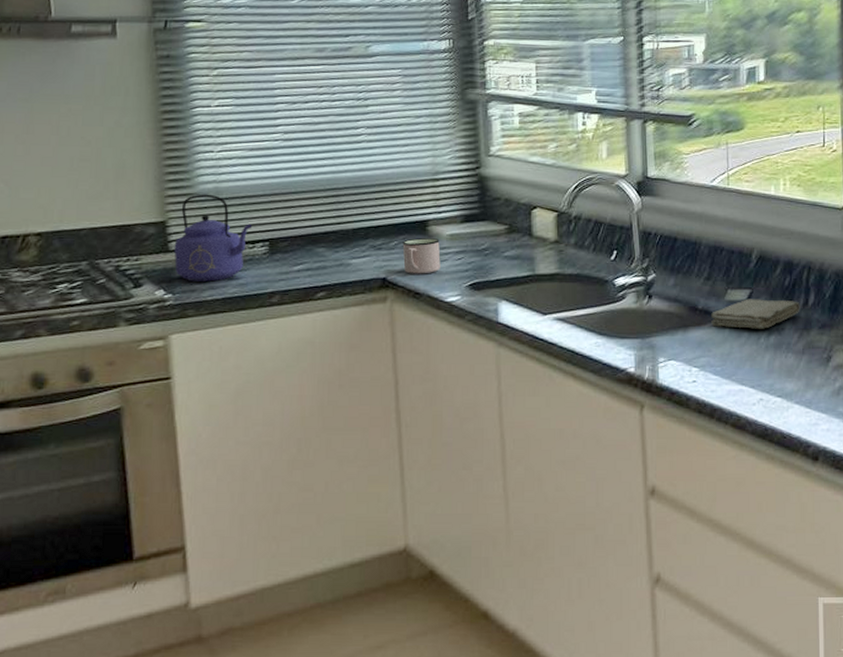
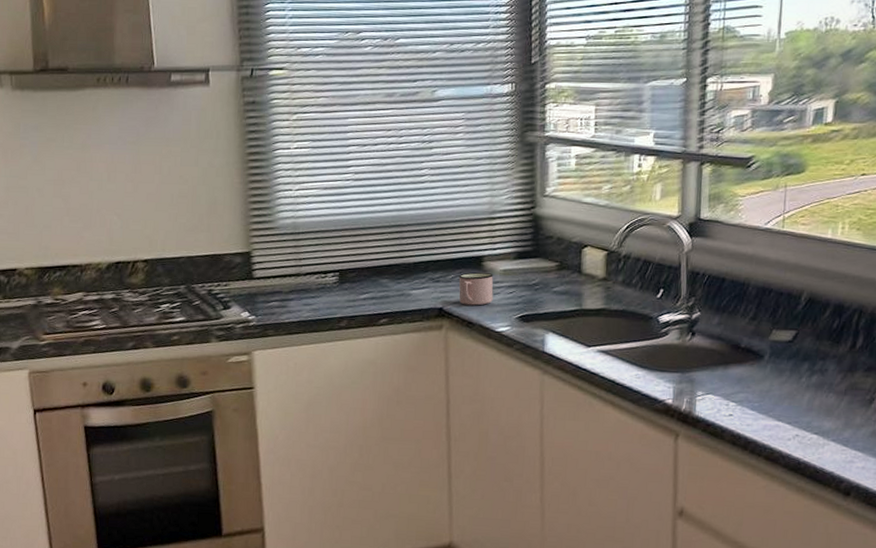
kettle: present [174,194,253,282] -> none [257,228,325,306]
washcloth: present [711,299,800,329] -> none [753,339,847,369]

